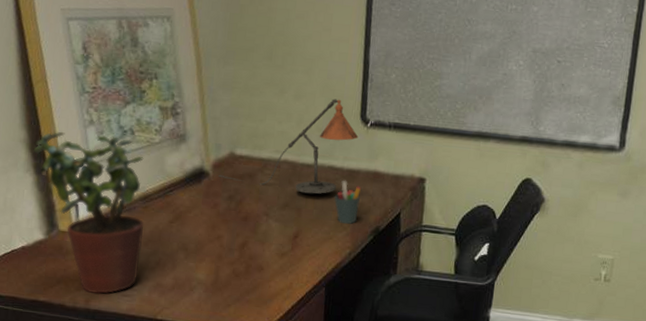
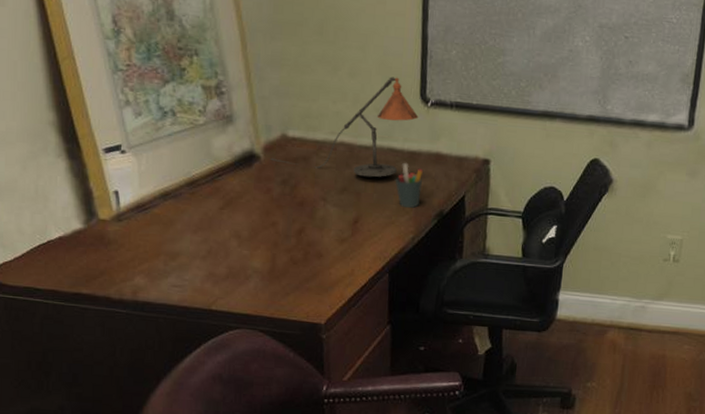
potted plant: present [33,131,145,294] -> none [64,112,193,286]

